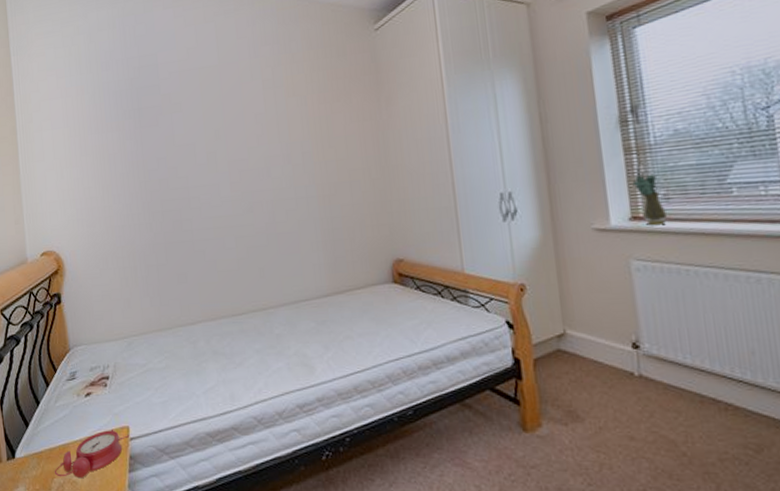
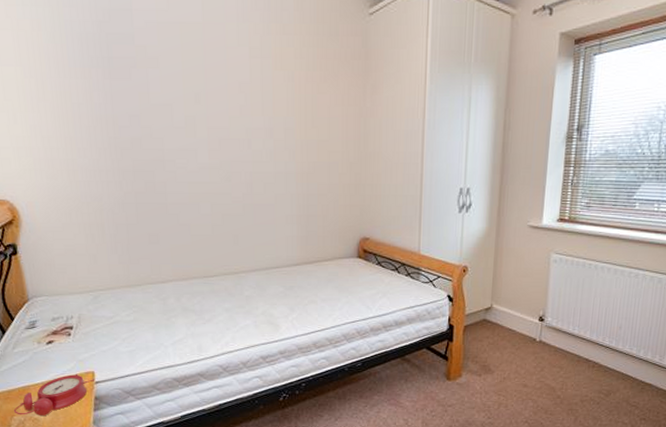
vase: present [632,173,667,226] -> none [565,183,585,228]

